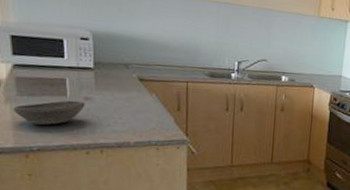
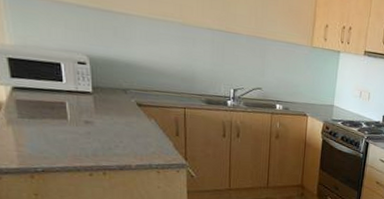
bowl: present [14,100,85,125] -> none [16,123,86,147]

